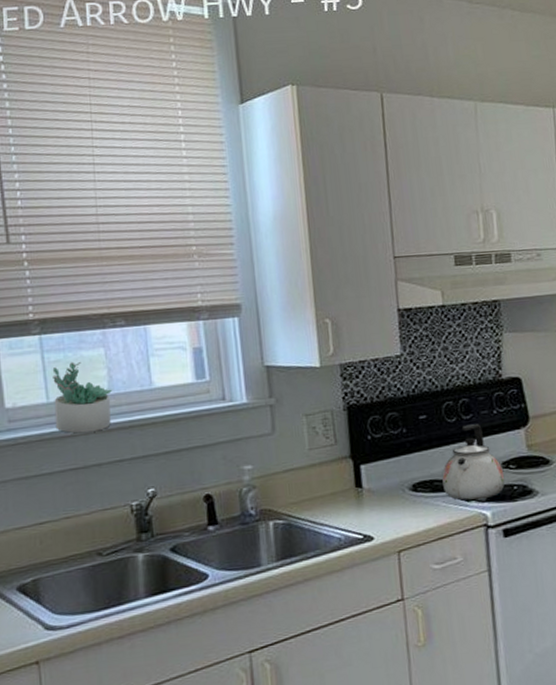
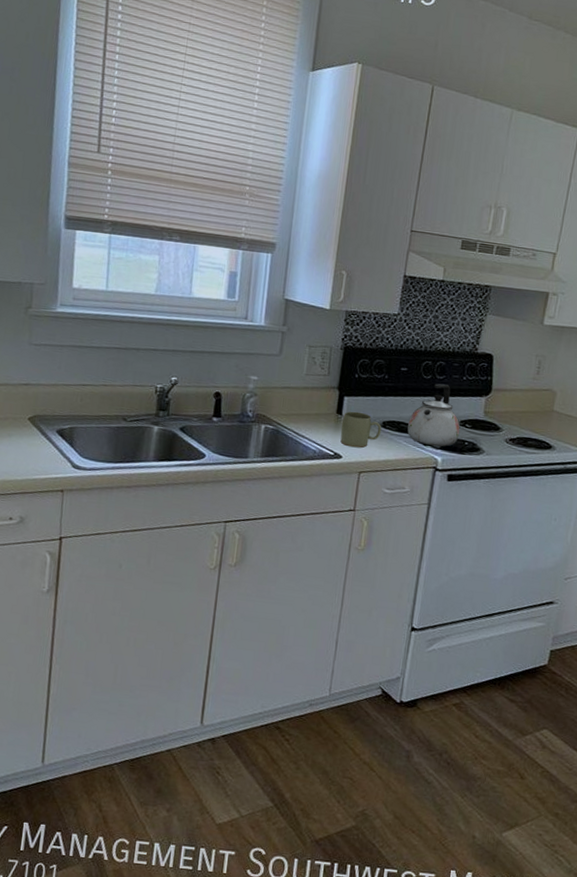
succulent plant: present [52,361,113,433] -> none [109,261,160,322]
mug: none [364,479,414,524] -> present [340,411,382,448]

